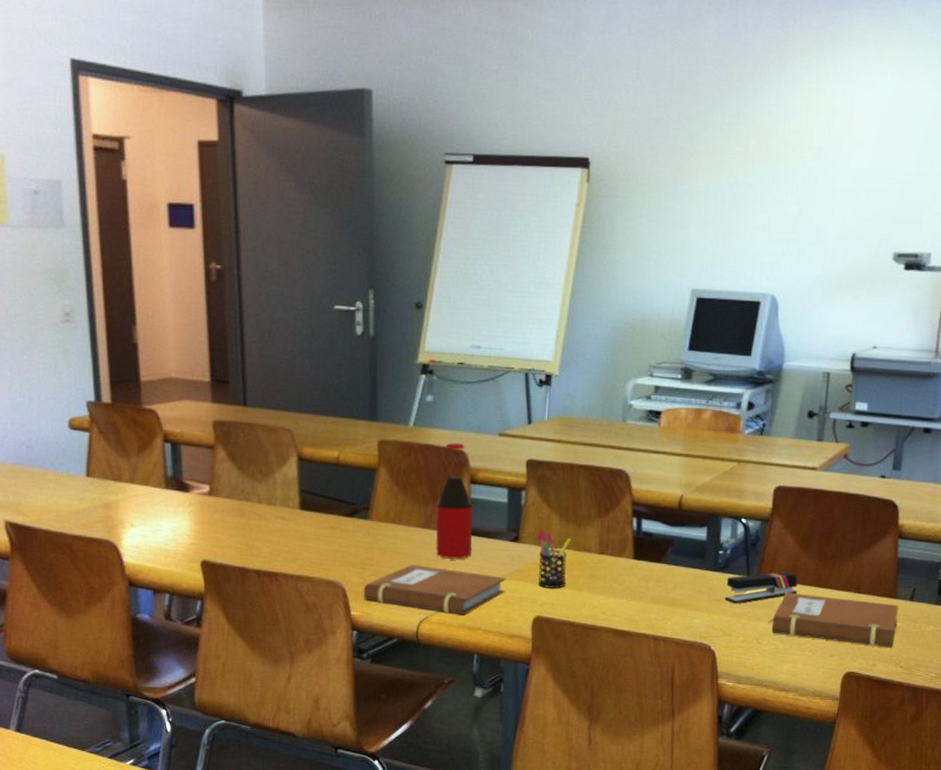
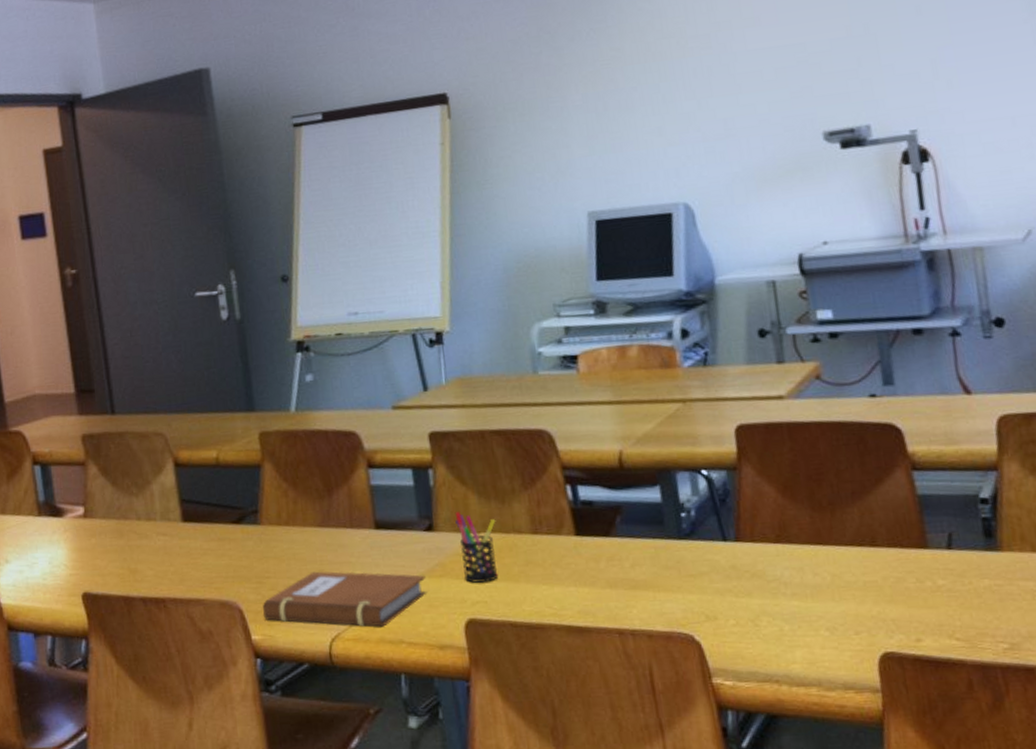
bottle: present [435,442,473,560] -> none [332,423,382,561]
stapler: present [724,572,798,604] -> none [697,530,793,579]
notebook: present [768,593,899,648] -> none [763,555,939,615]

